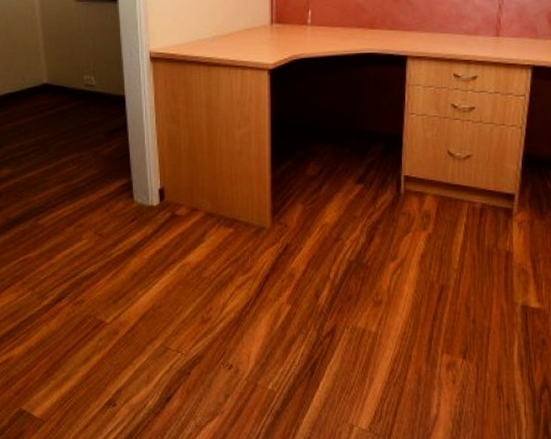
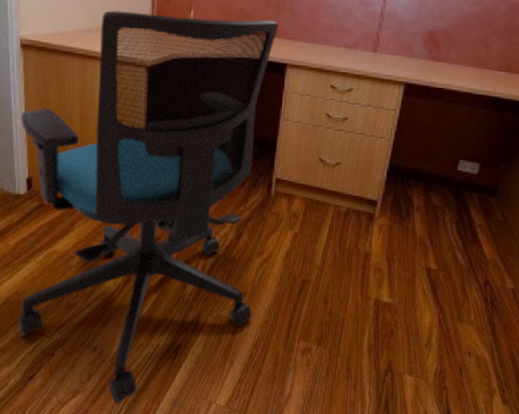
office chair: none [152,12,396,427] -> present [17,10,279,404]

